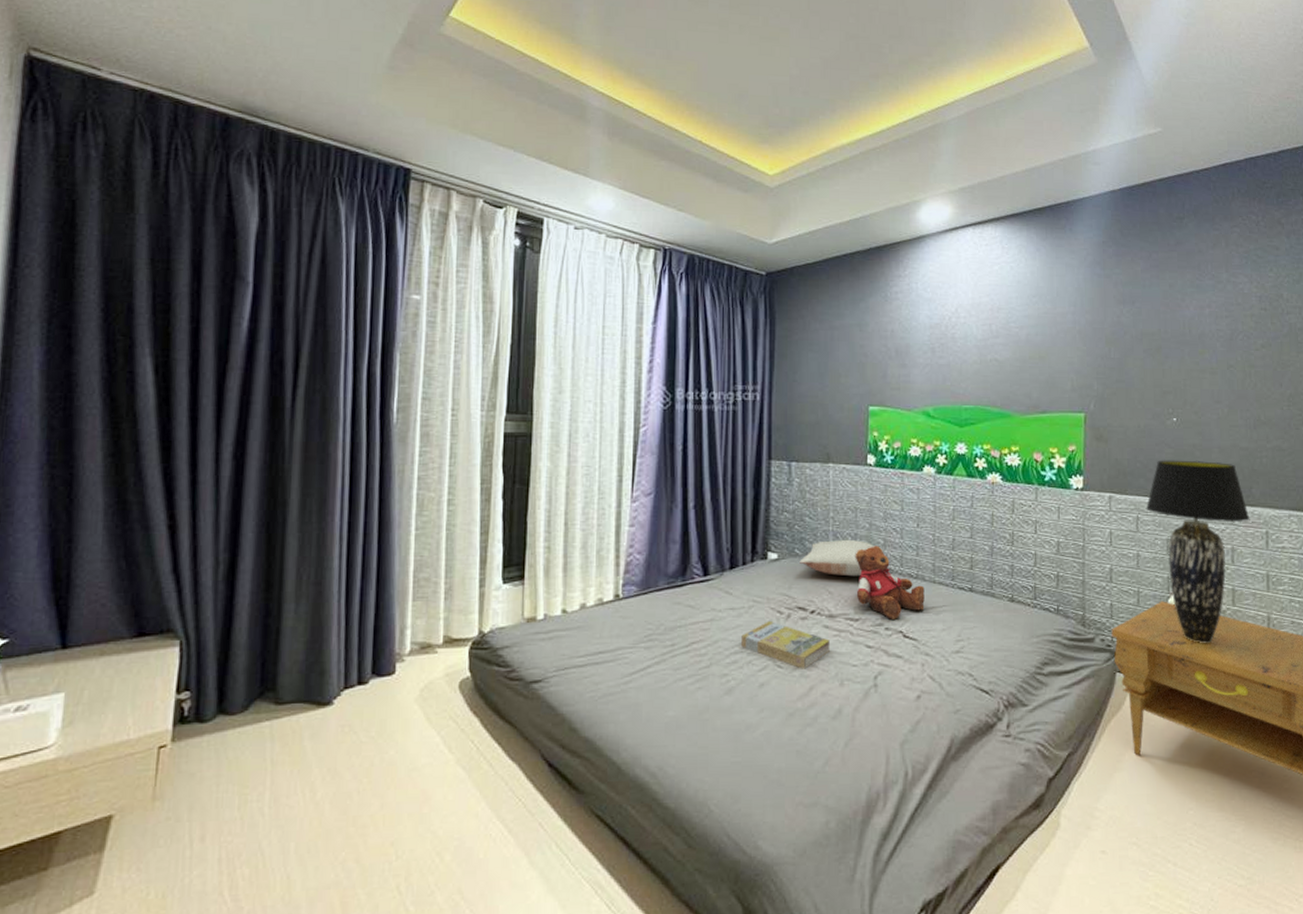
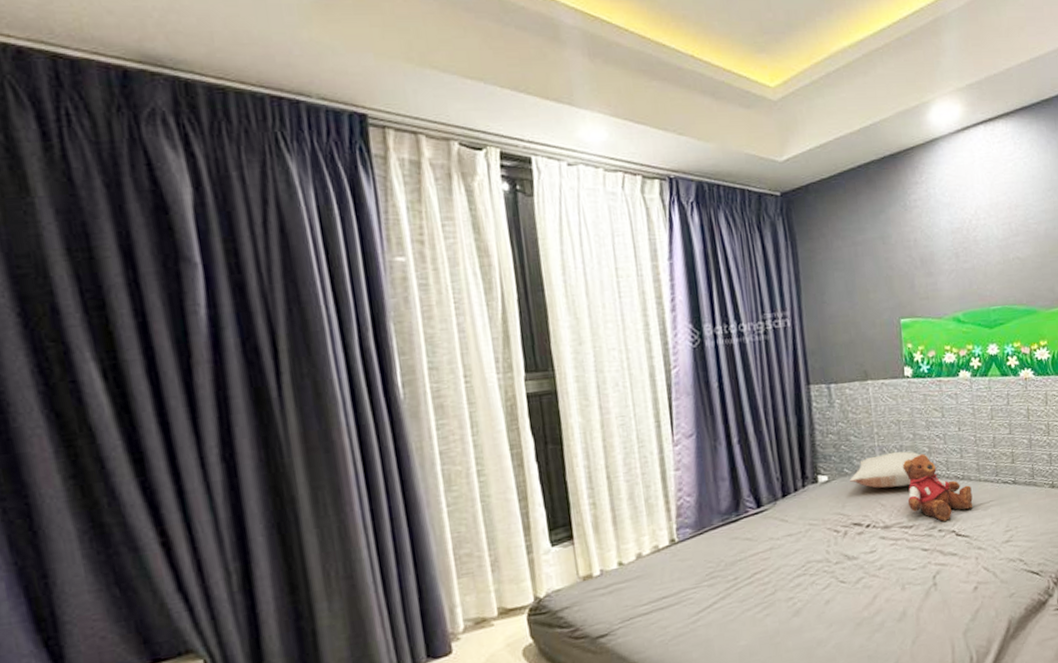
book: present [741,620,830,669] -> none [802,540,889,581]

